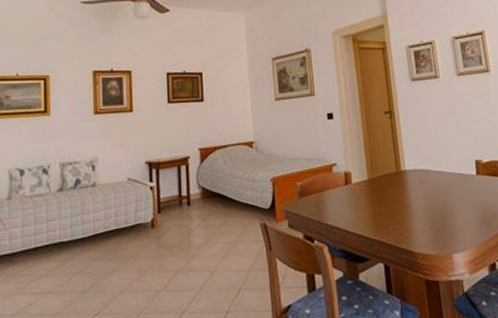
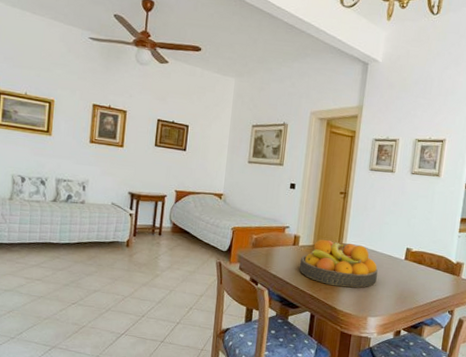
fruit bowl: none [357,168,451,224] -> present [299,239,378,288]

